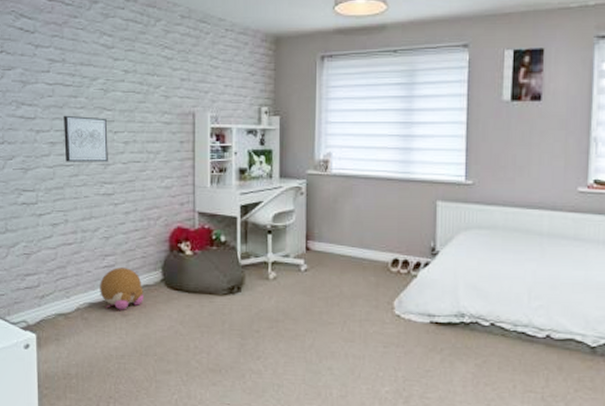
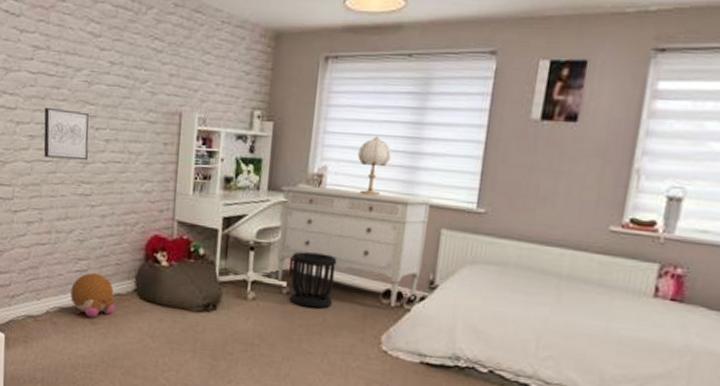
dresser: none [291,172,427,275] -> present [277,185,433,308]
wastebasket: none [307,231,348,282] -> present [290,251,337,309]
table lamp: none [358,123,388,176] -> present [357,136,392,196]

